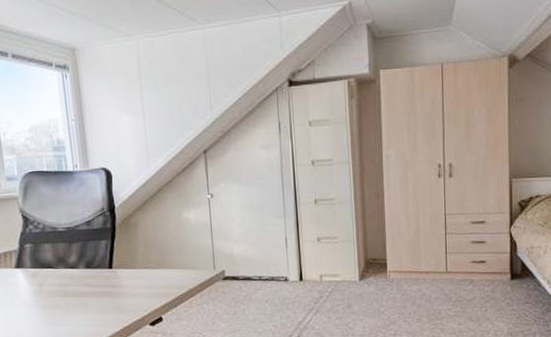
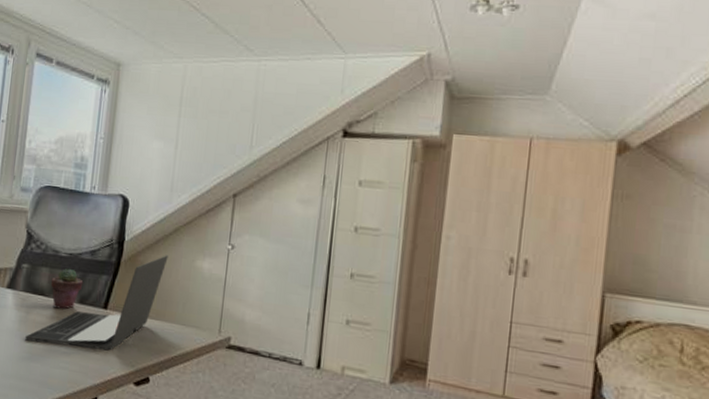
laptop: none [43,213,157,309] -> present [25,255,168,351]
potted succulent: none [55,240,86,277] -> present [50,268,83,310]

